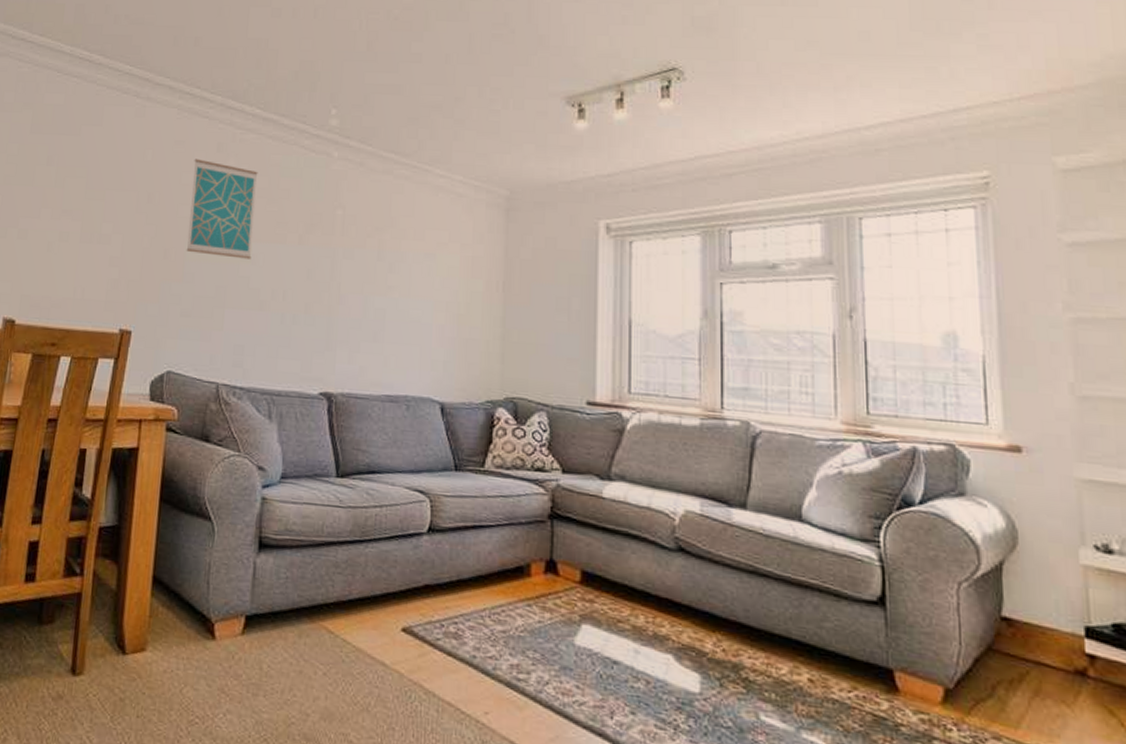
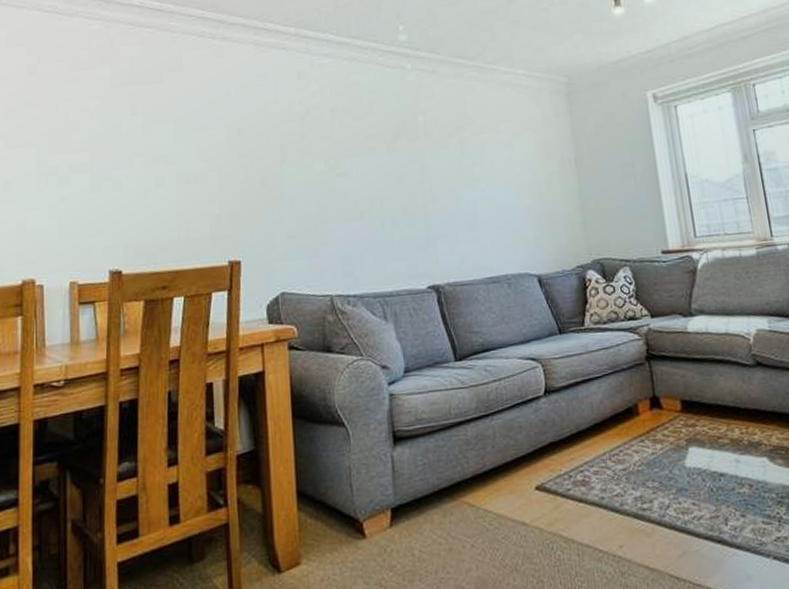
wall art: present [186,158,258,259] -> none [277,88,346,177]

